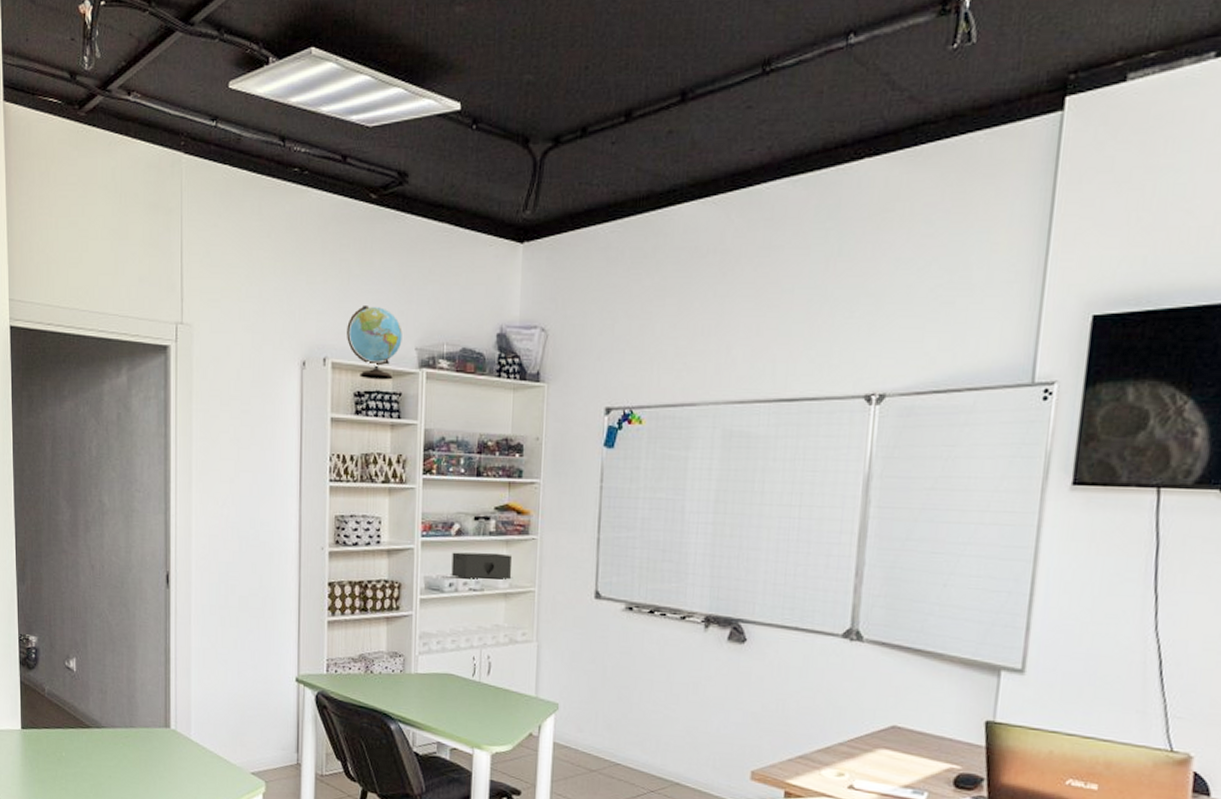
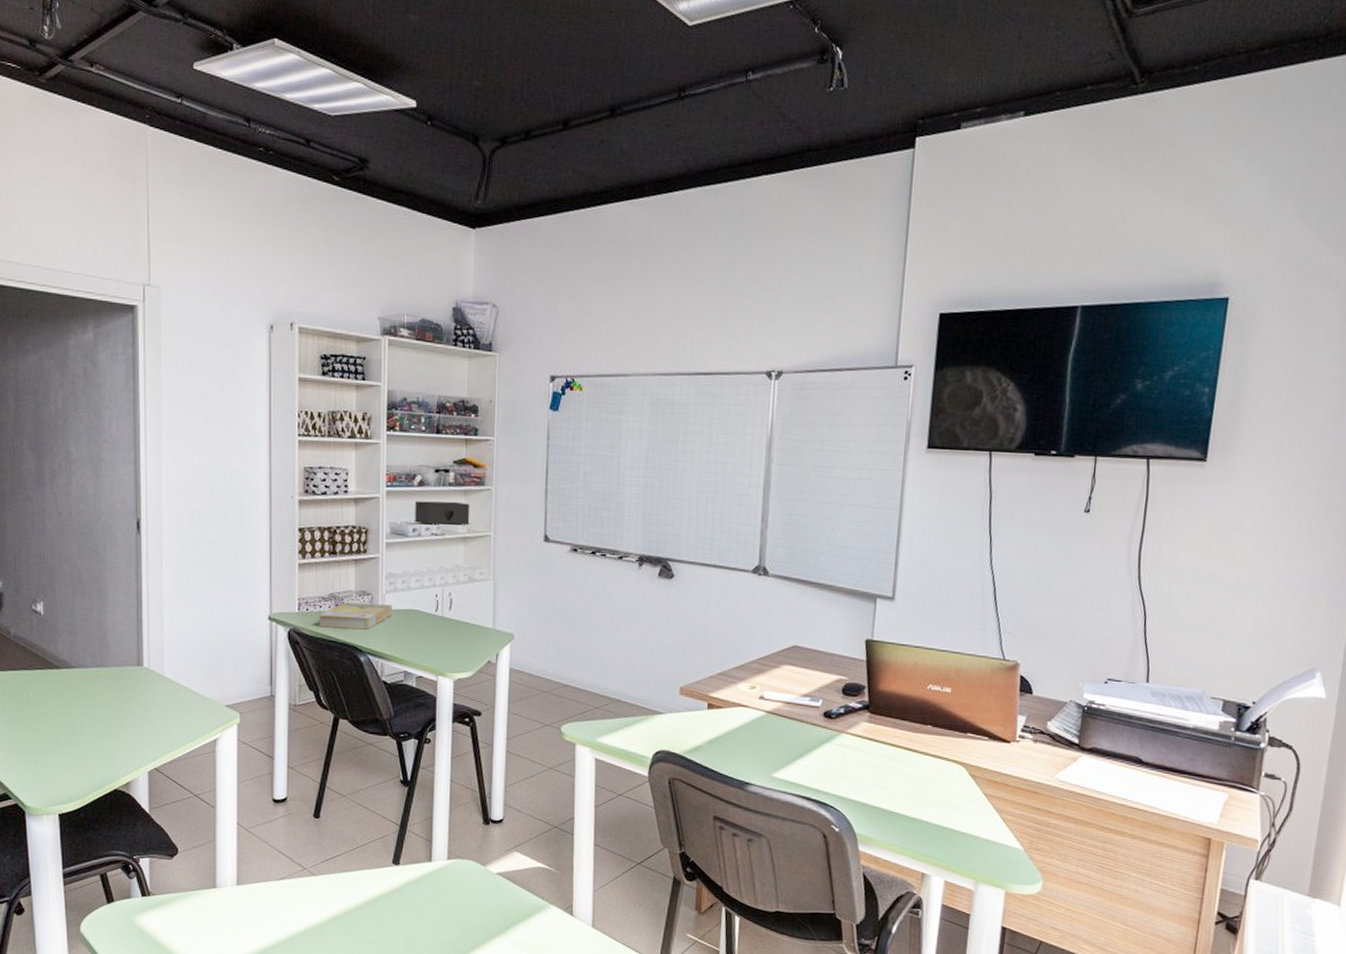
globe: present [347,306,402,380] -> none [313,277,365,345]
book: none [348,664,426,695] -> present [319,602,392,630]

